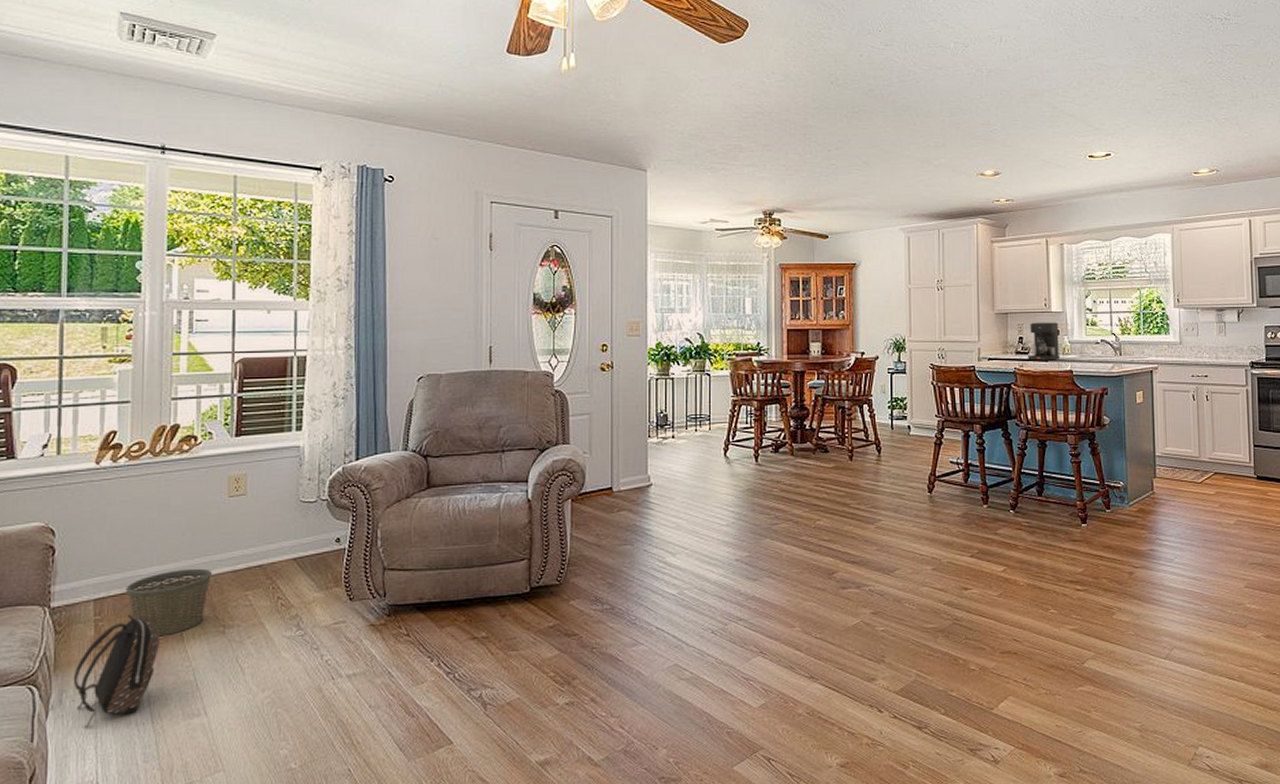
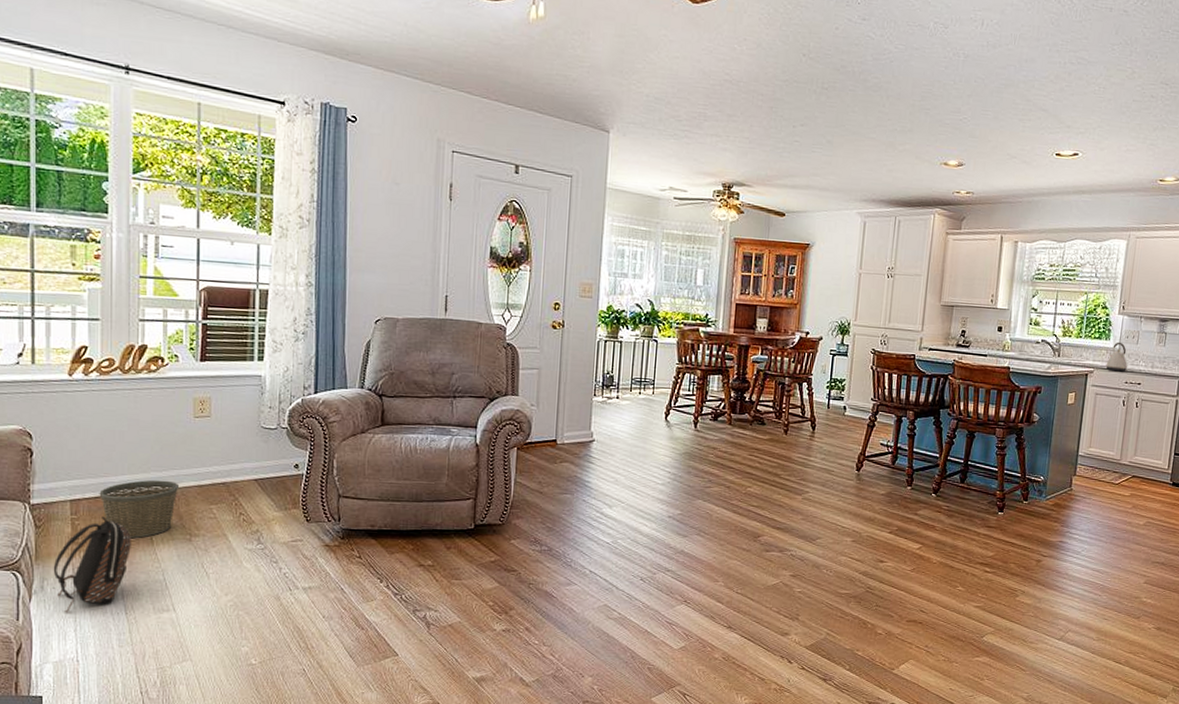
coffee maker: present [1028,322,1060,361] -> none [968,317,1002,356]
kettle: none [1169,335,1192,367] -> present [1105,342,1128,373]

